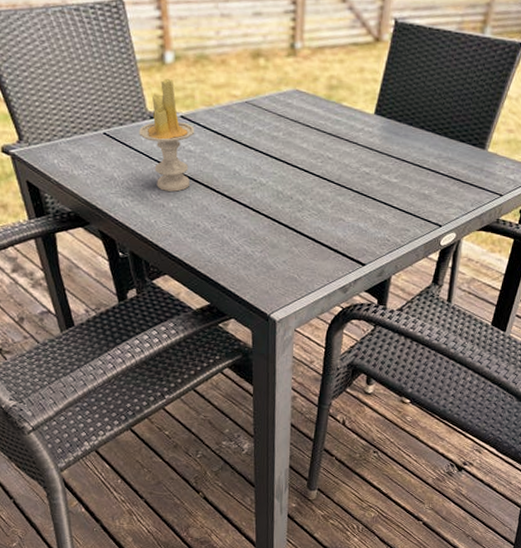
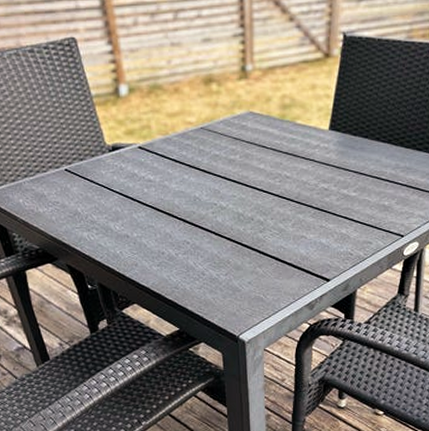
candle: present [139,78,195,192] -> none [99,110,153,222]

